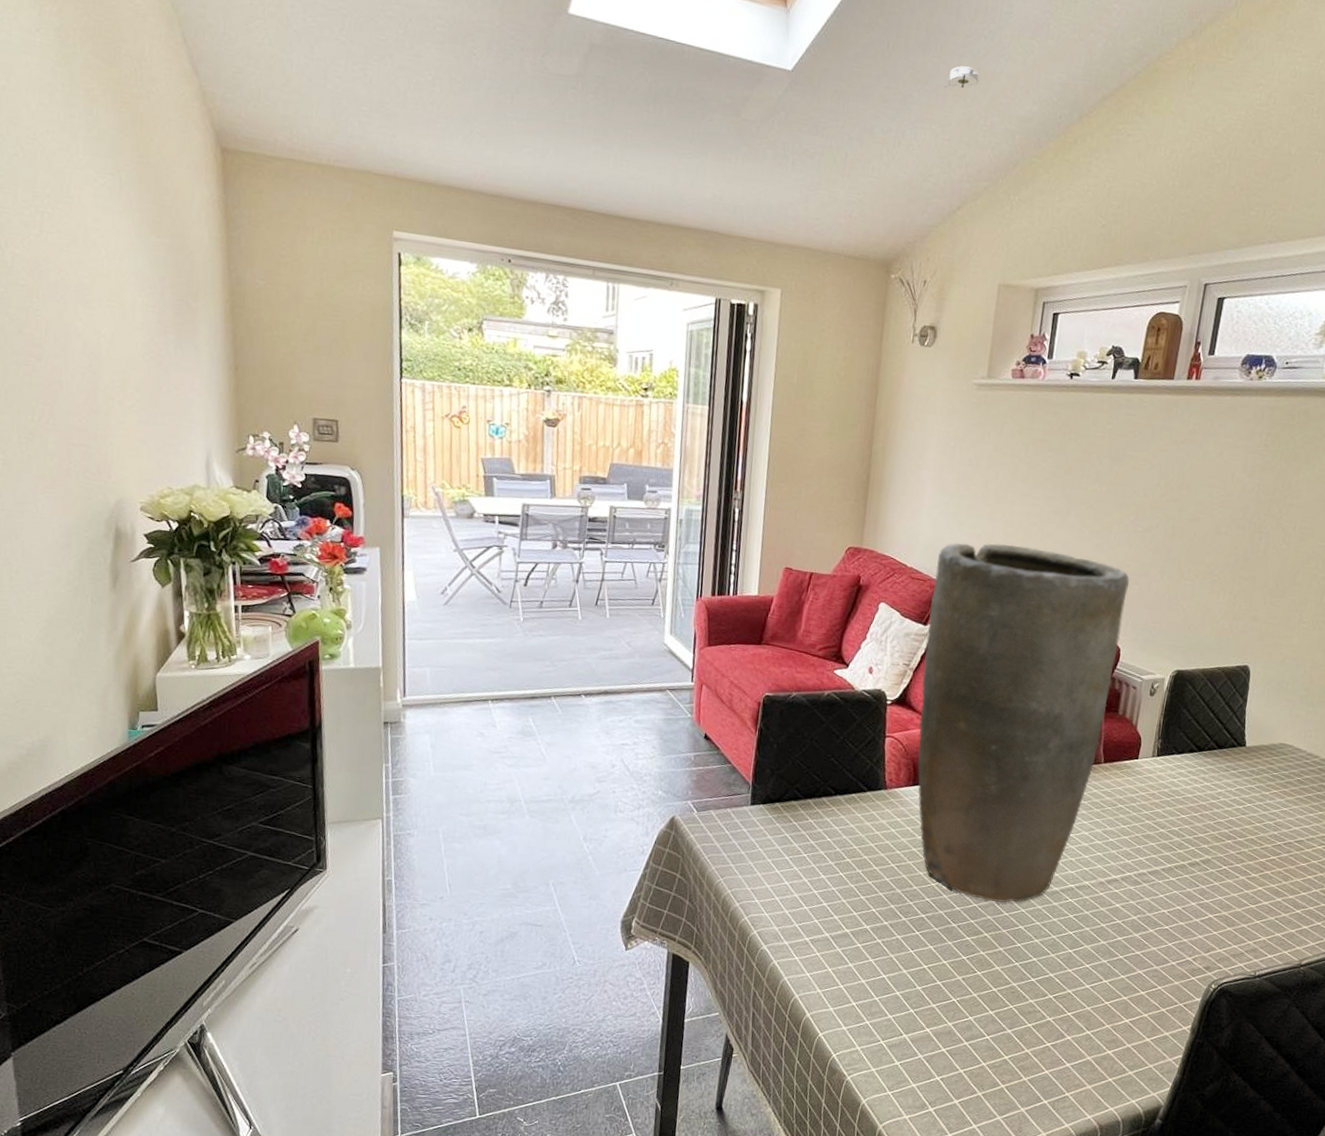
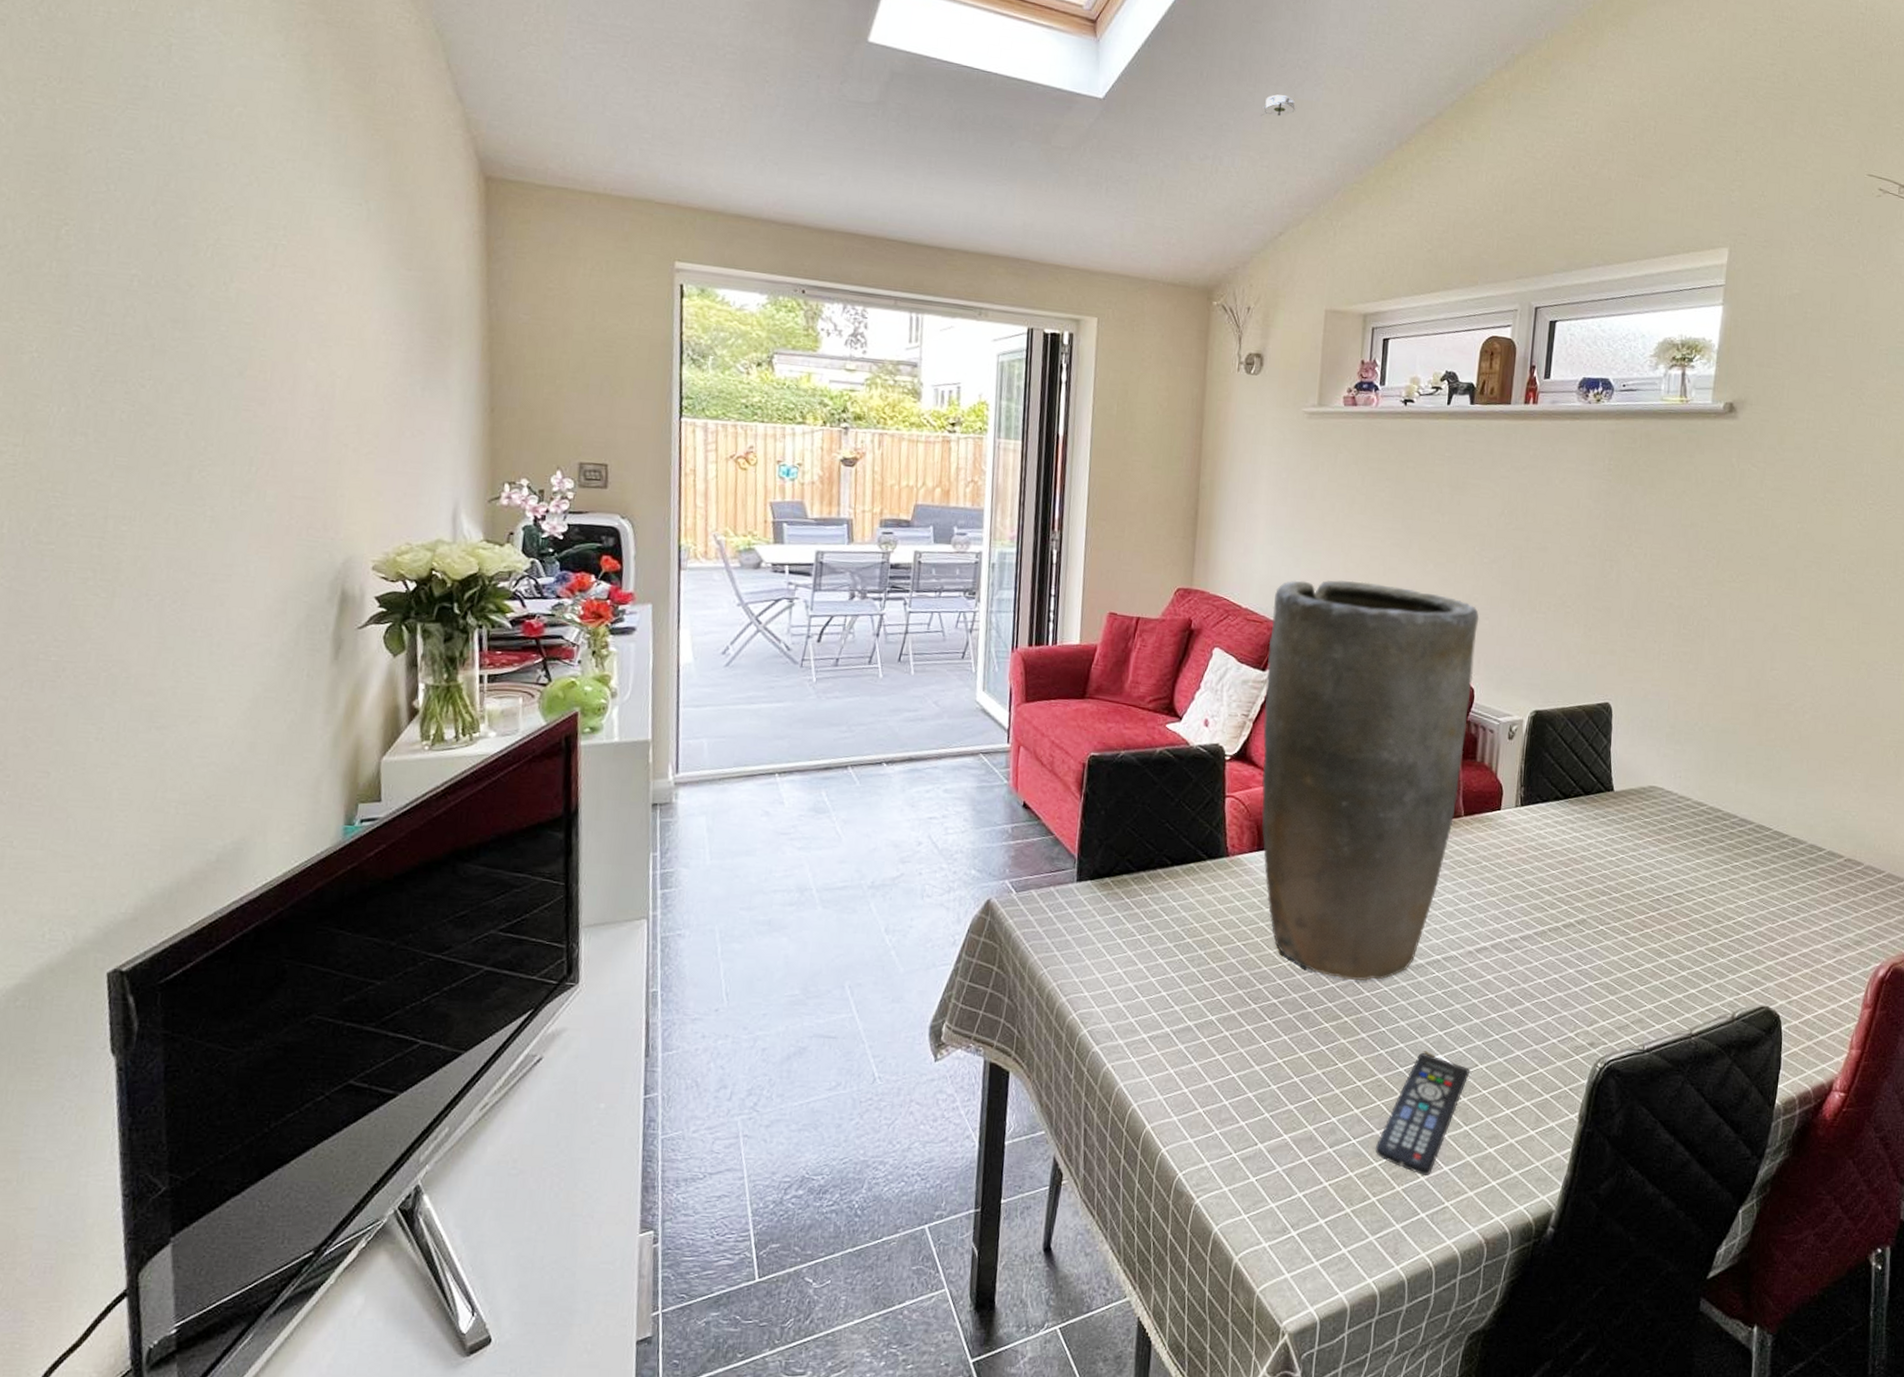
remote control: none [1006,967,1096,1071] -> present [1375,1053,1471,1177]

